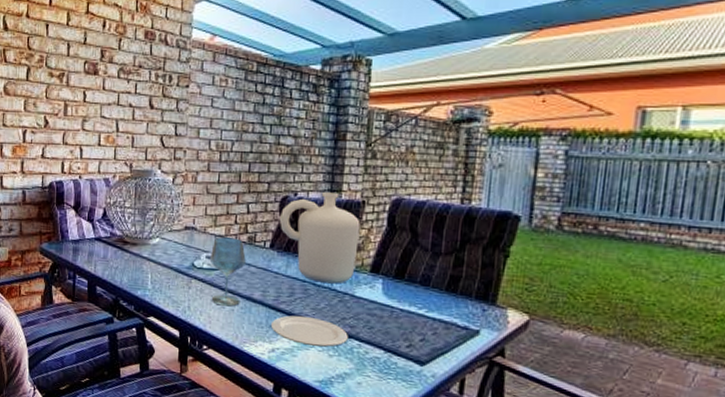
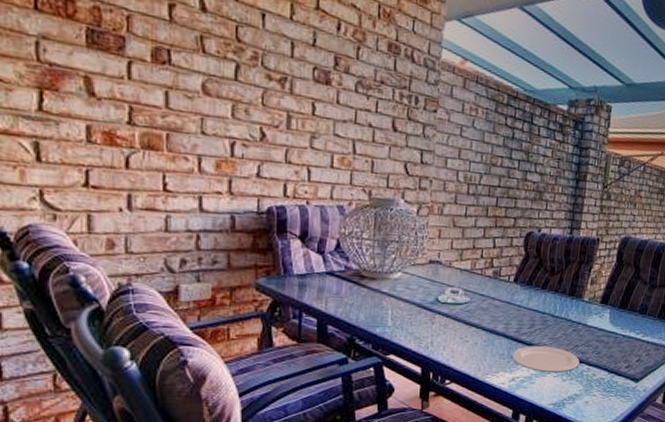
wine glass: present [209,237,246,307] -> none [454,271,491,340]
water jug: present [279,192,361,284] -> none [523,229,595,315]

